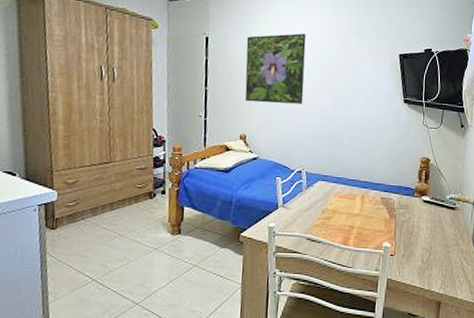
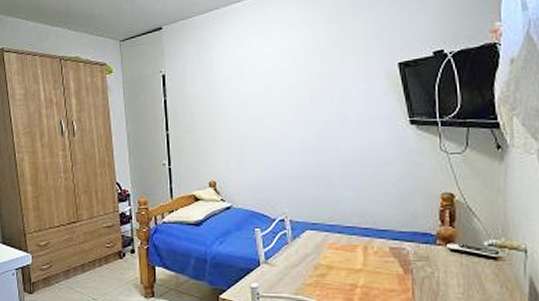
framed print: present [245,33,306,104] -> none [207,54,279,143]

